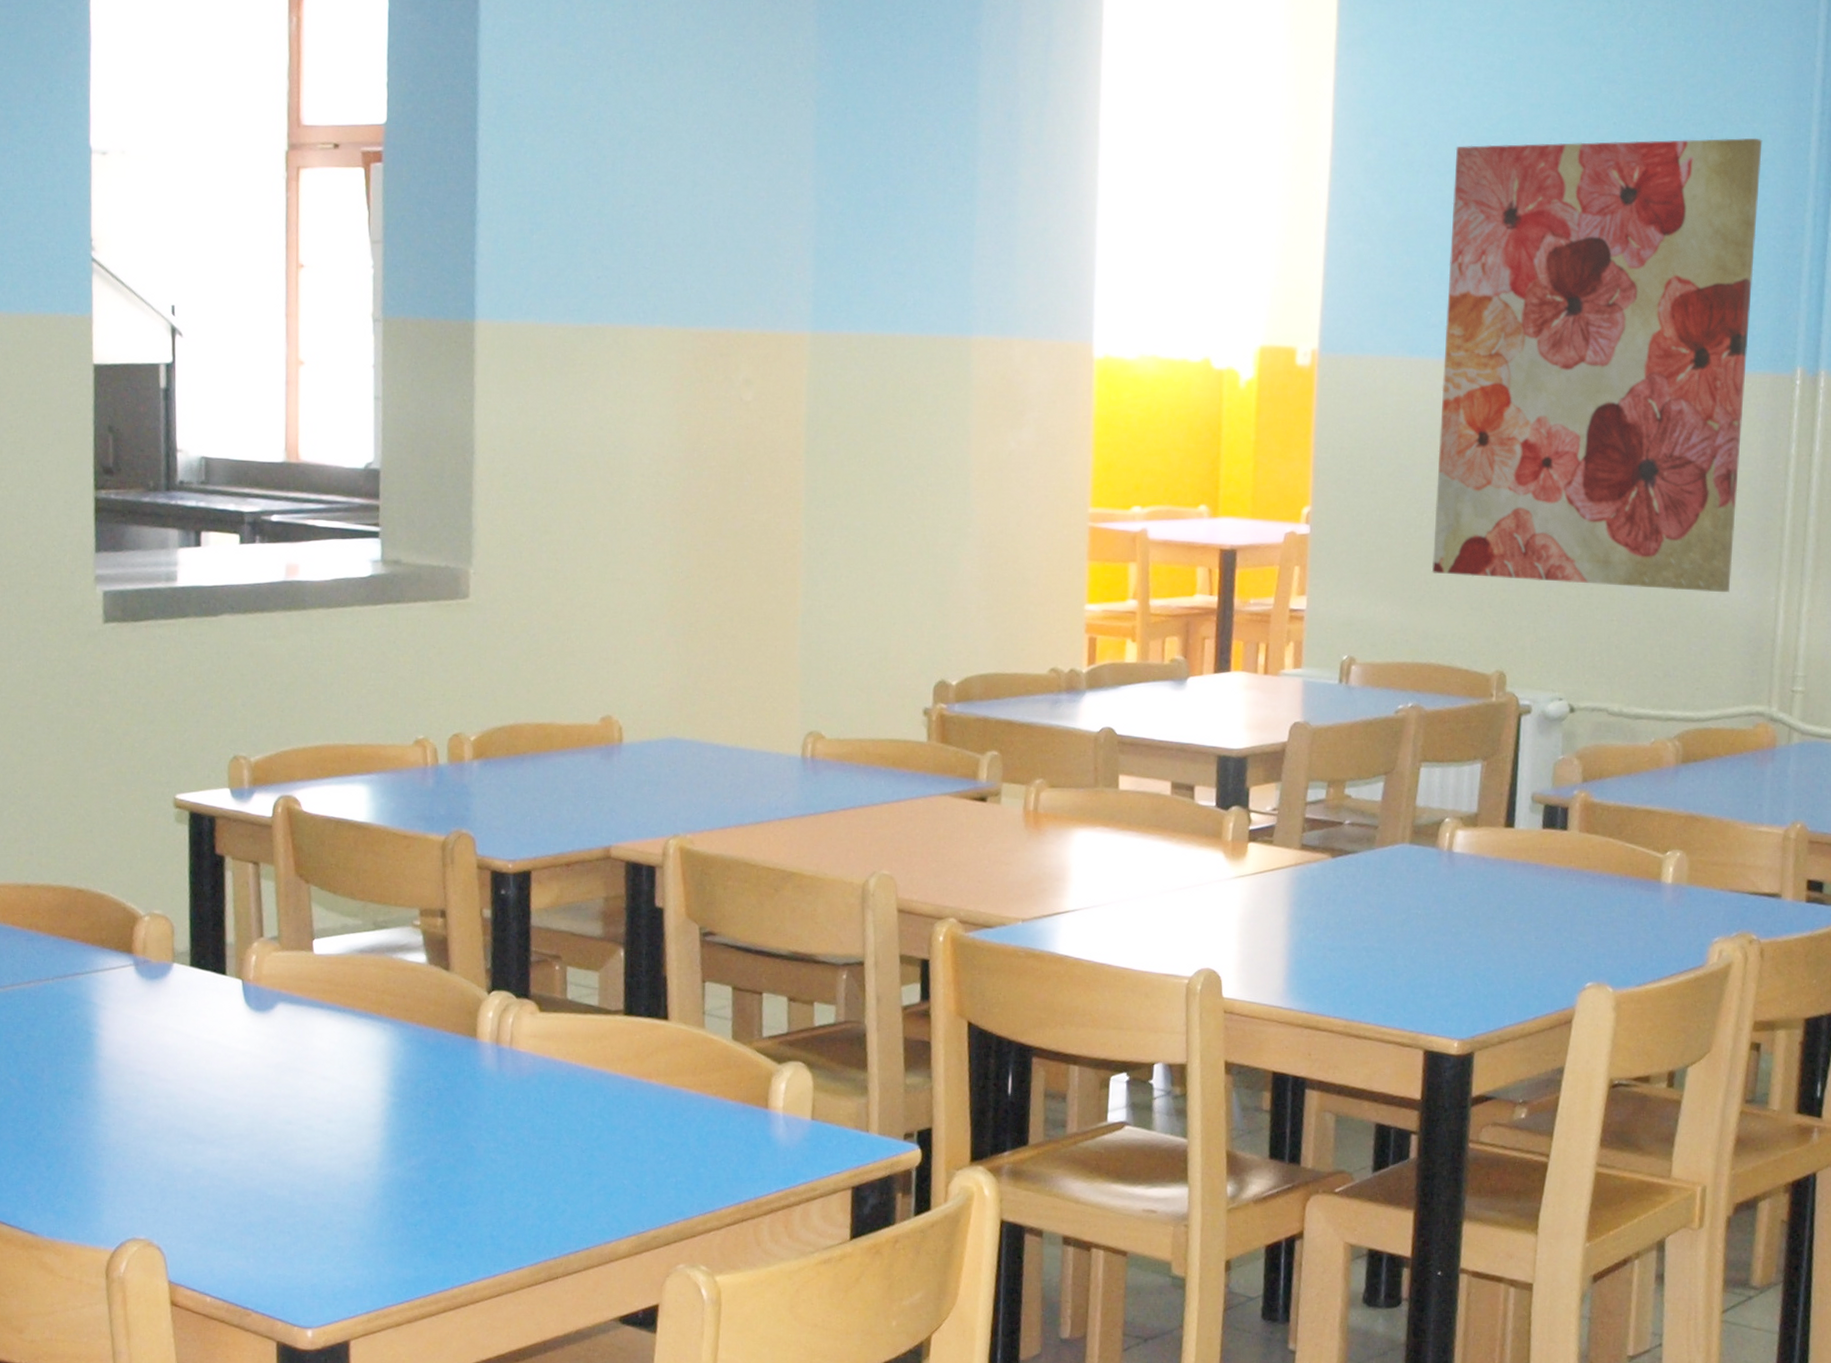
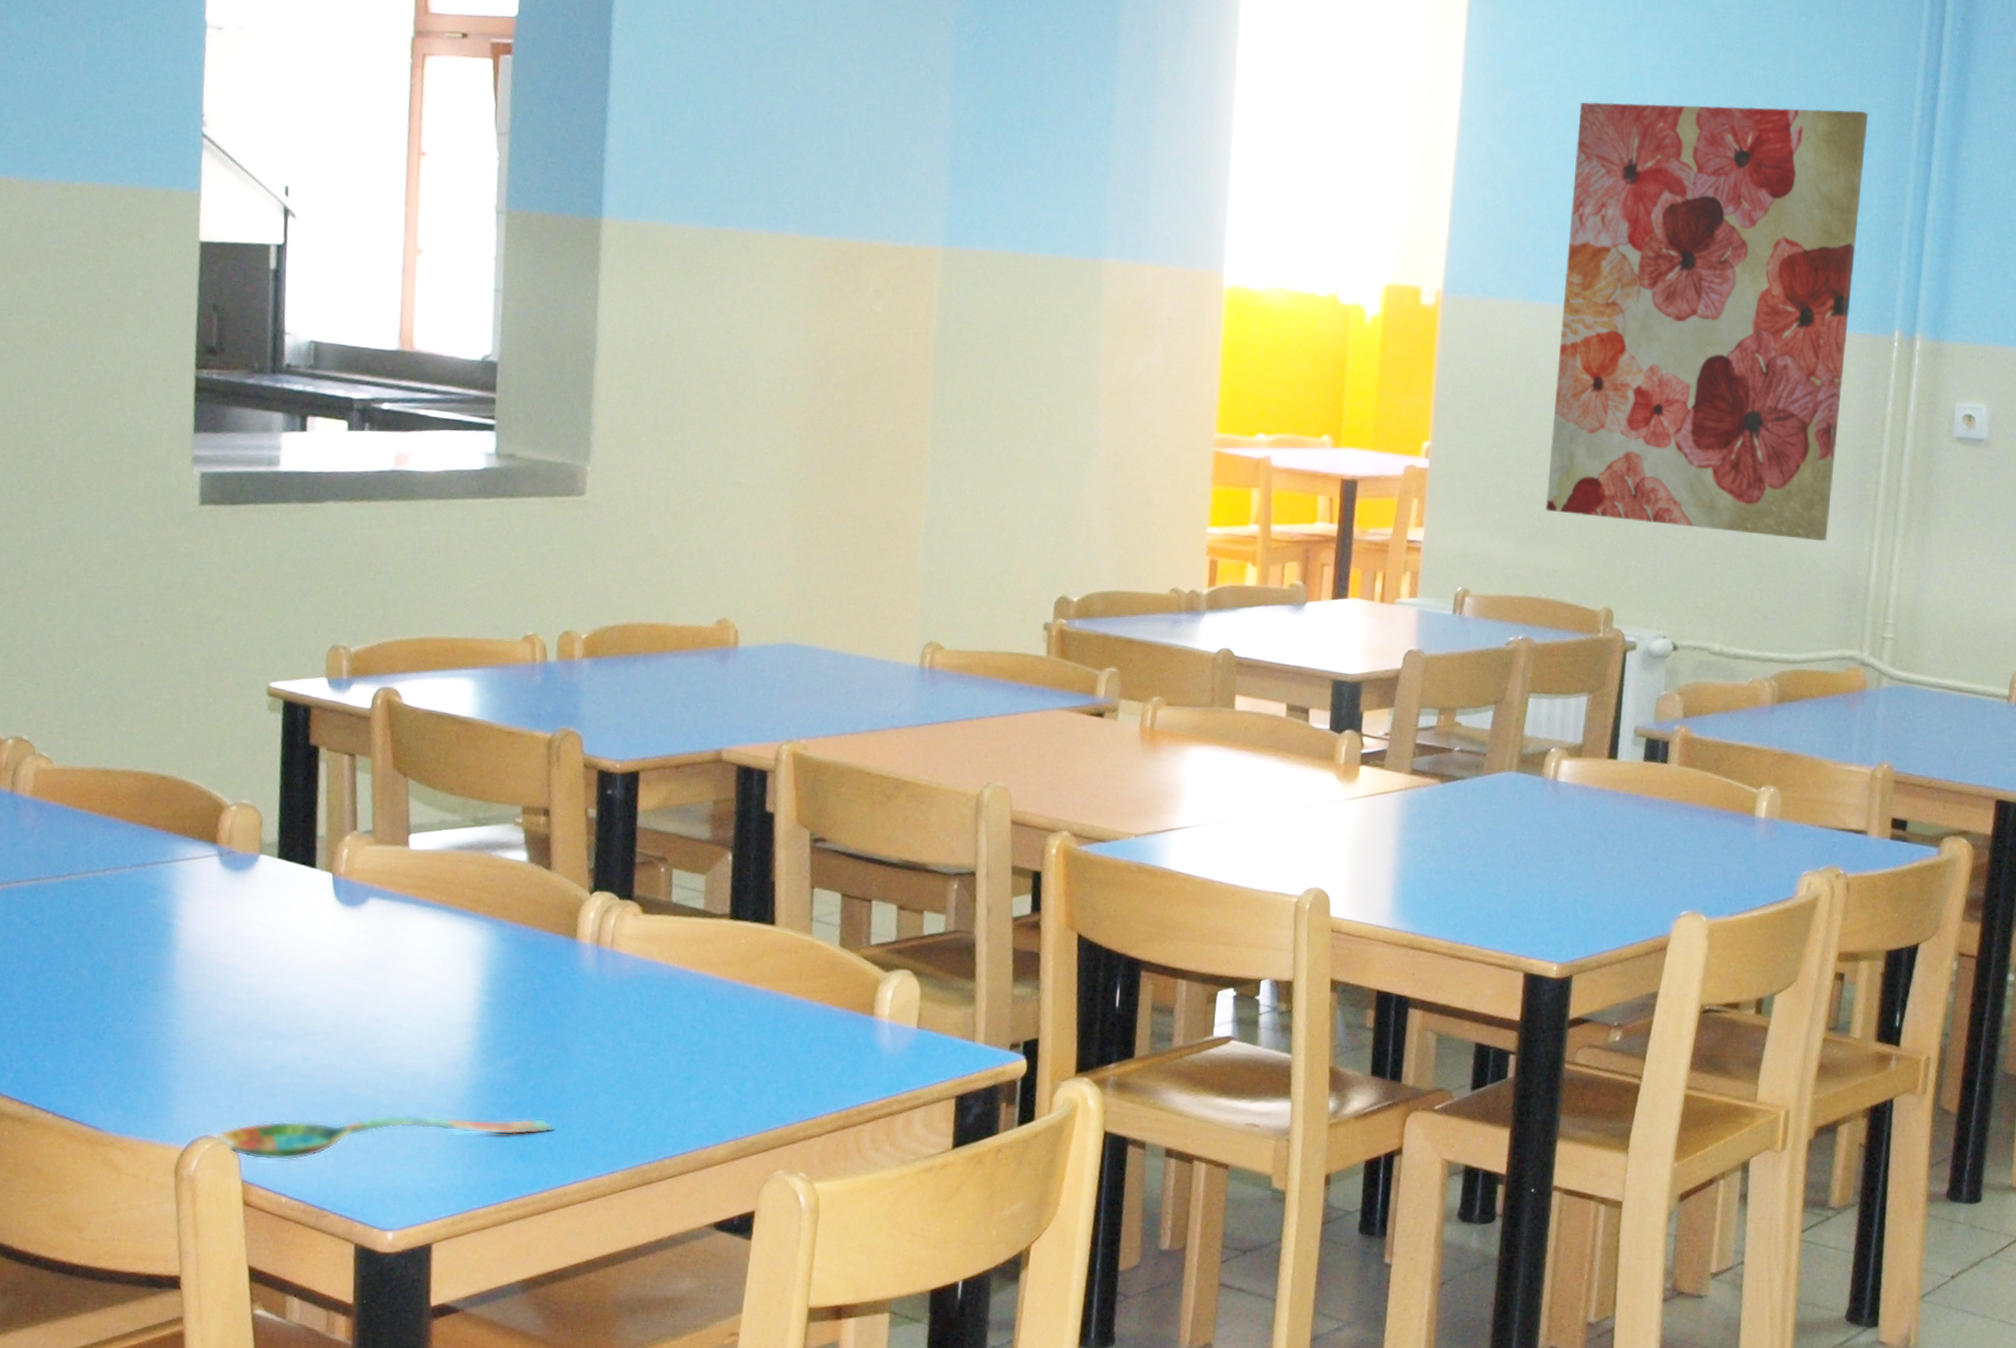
spoon: none [141,1214,462,1262] -> present [214,1114,554,1161]

